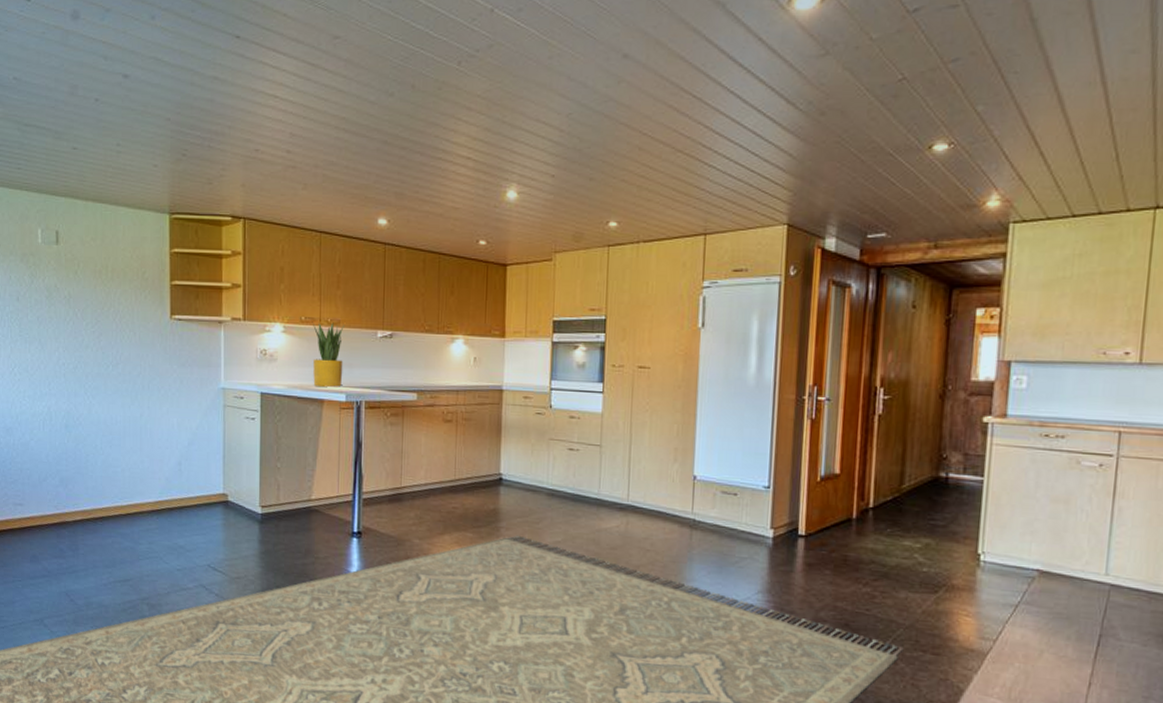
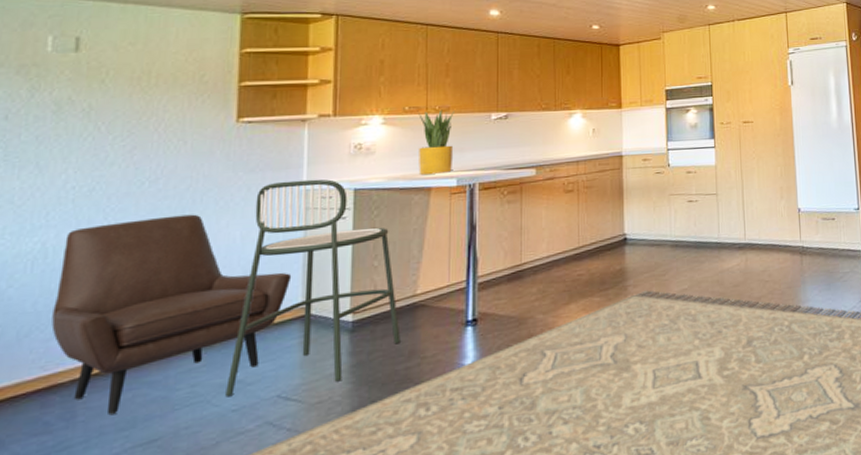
chair: none [59,397,215,554] -> present [51,214,292,416]
bar stool: none [172,378,299,564] -> present [225,179,400,398]

